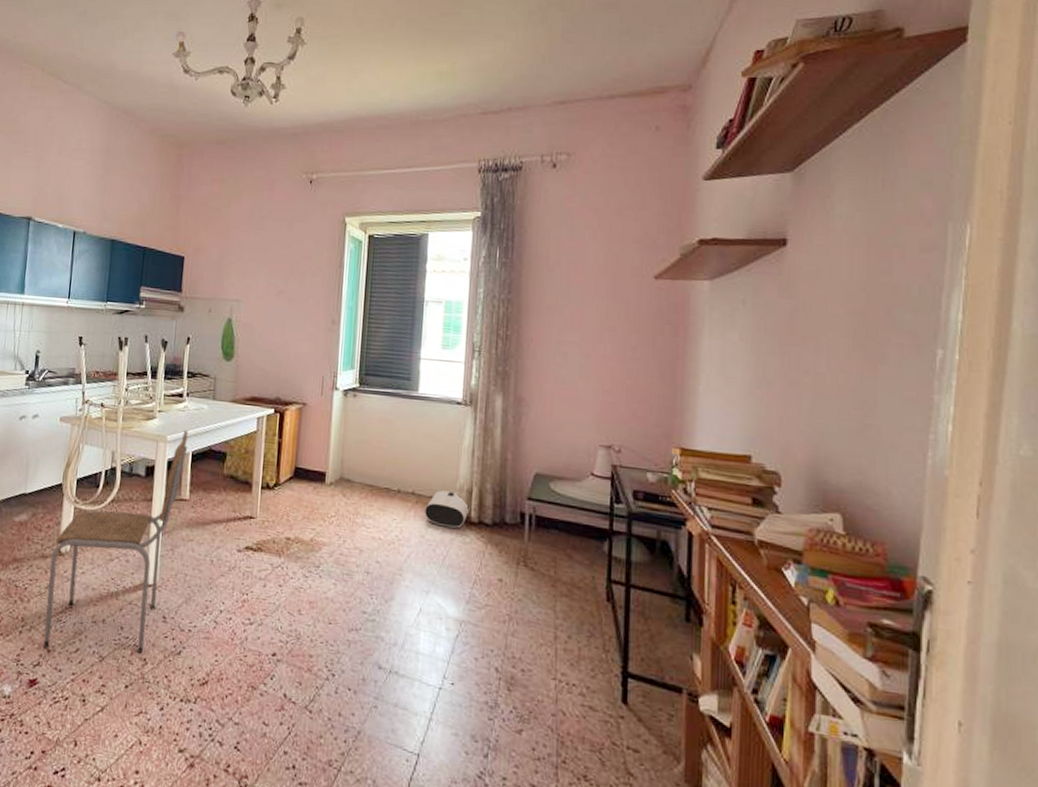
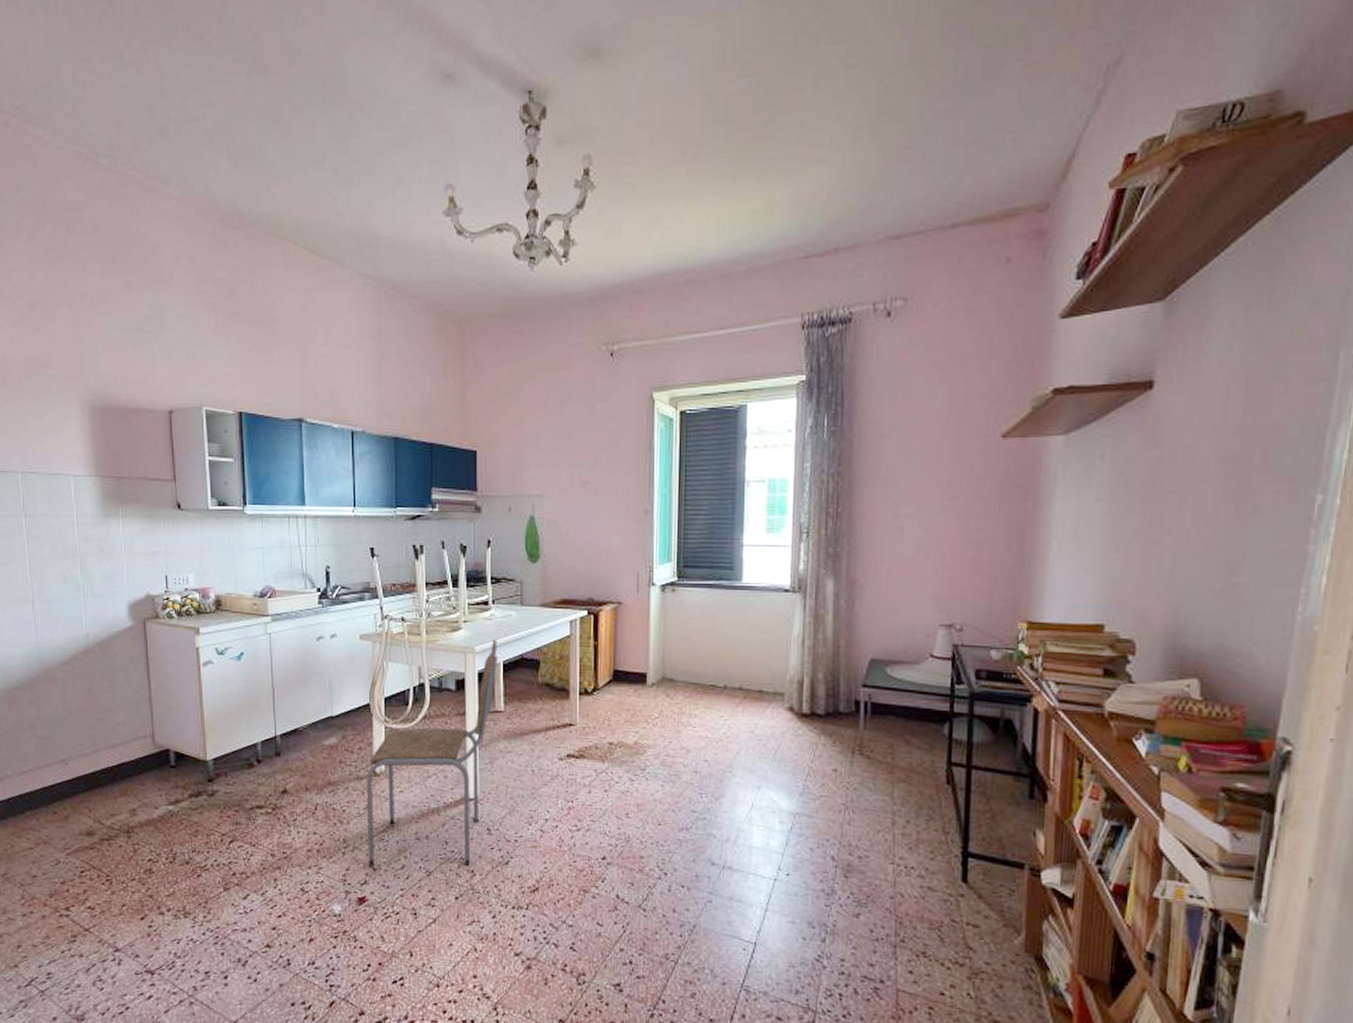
air purifier: present [424,490,470,528] -> none [753,683,802,721]

